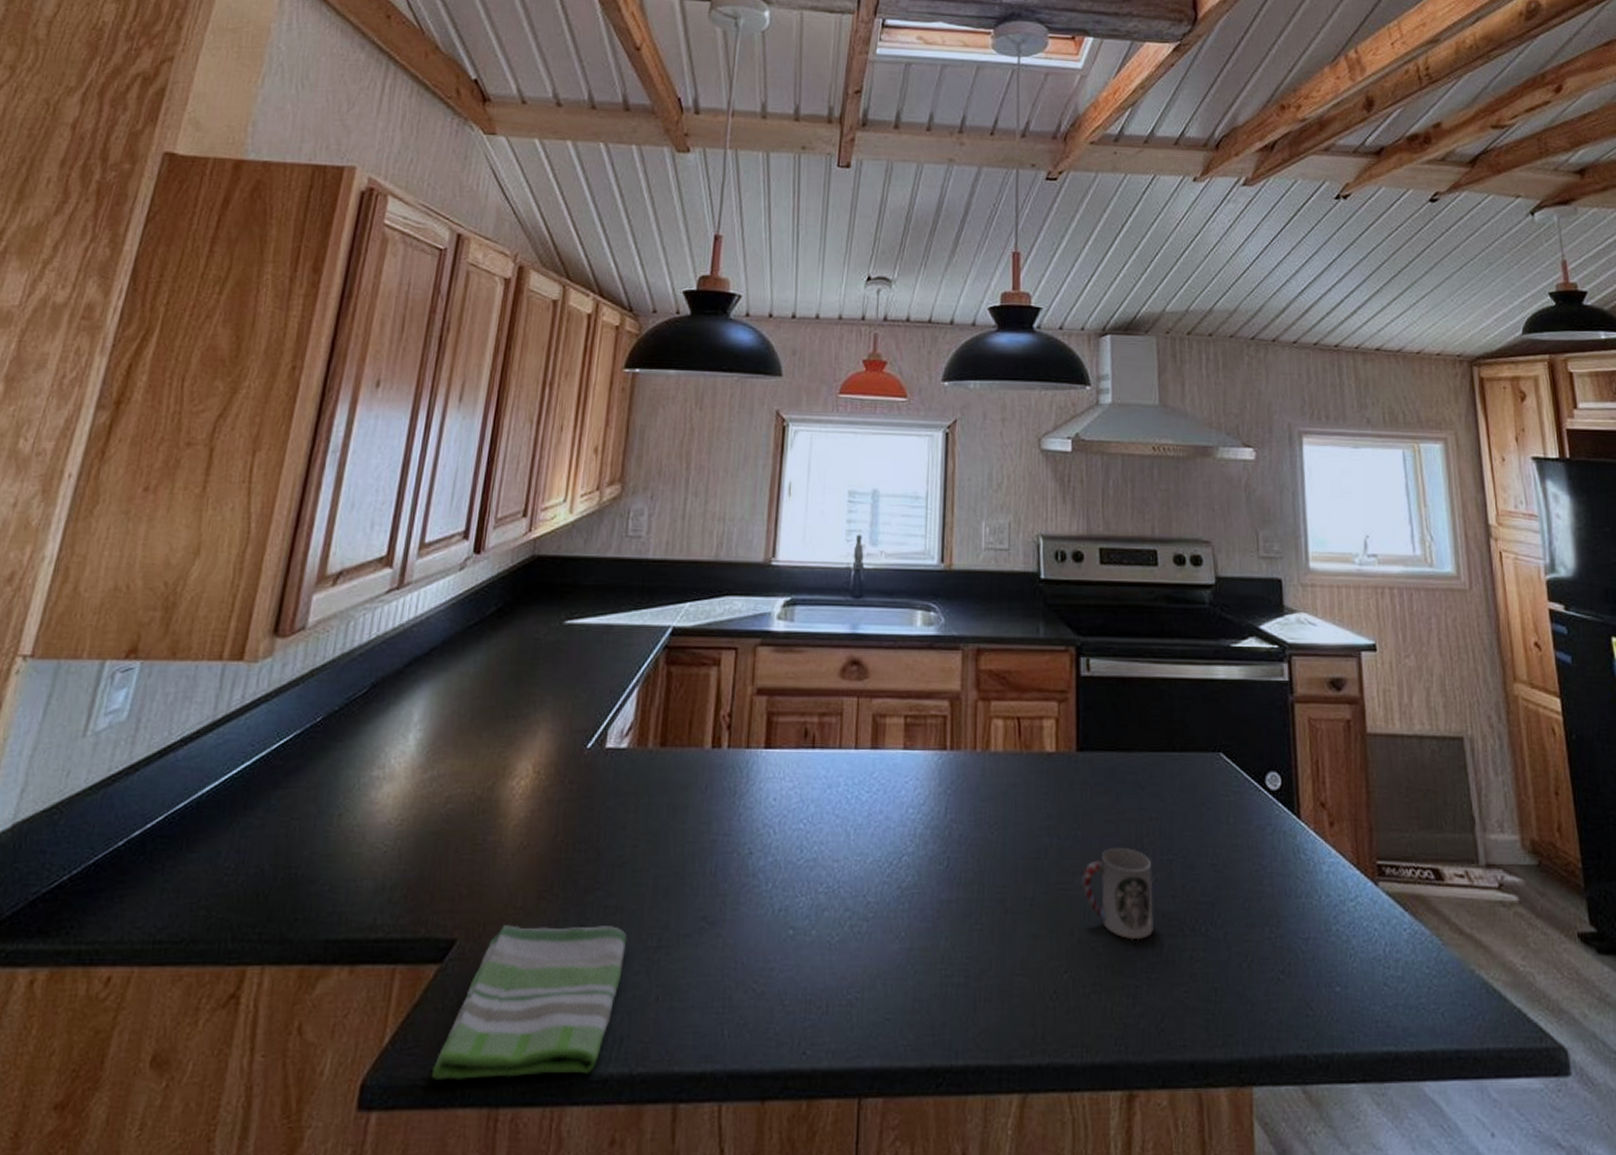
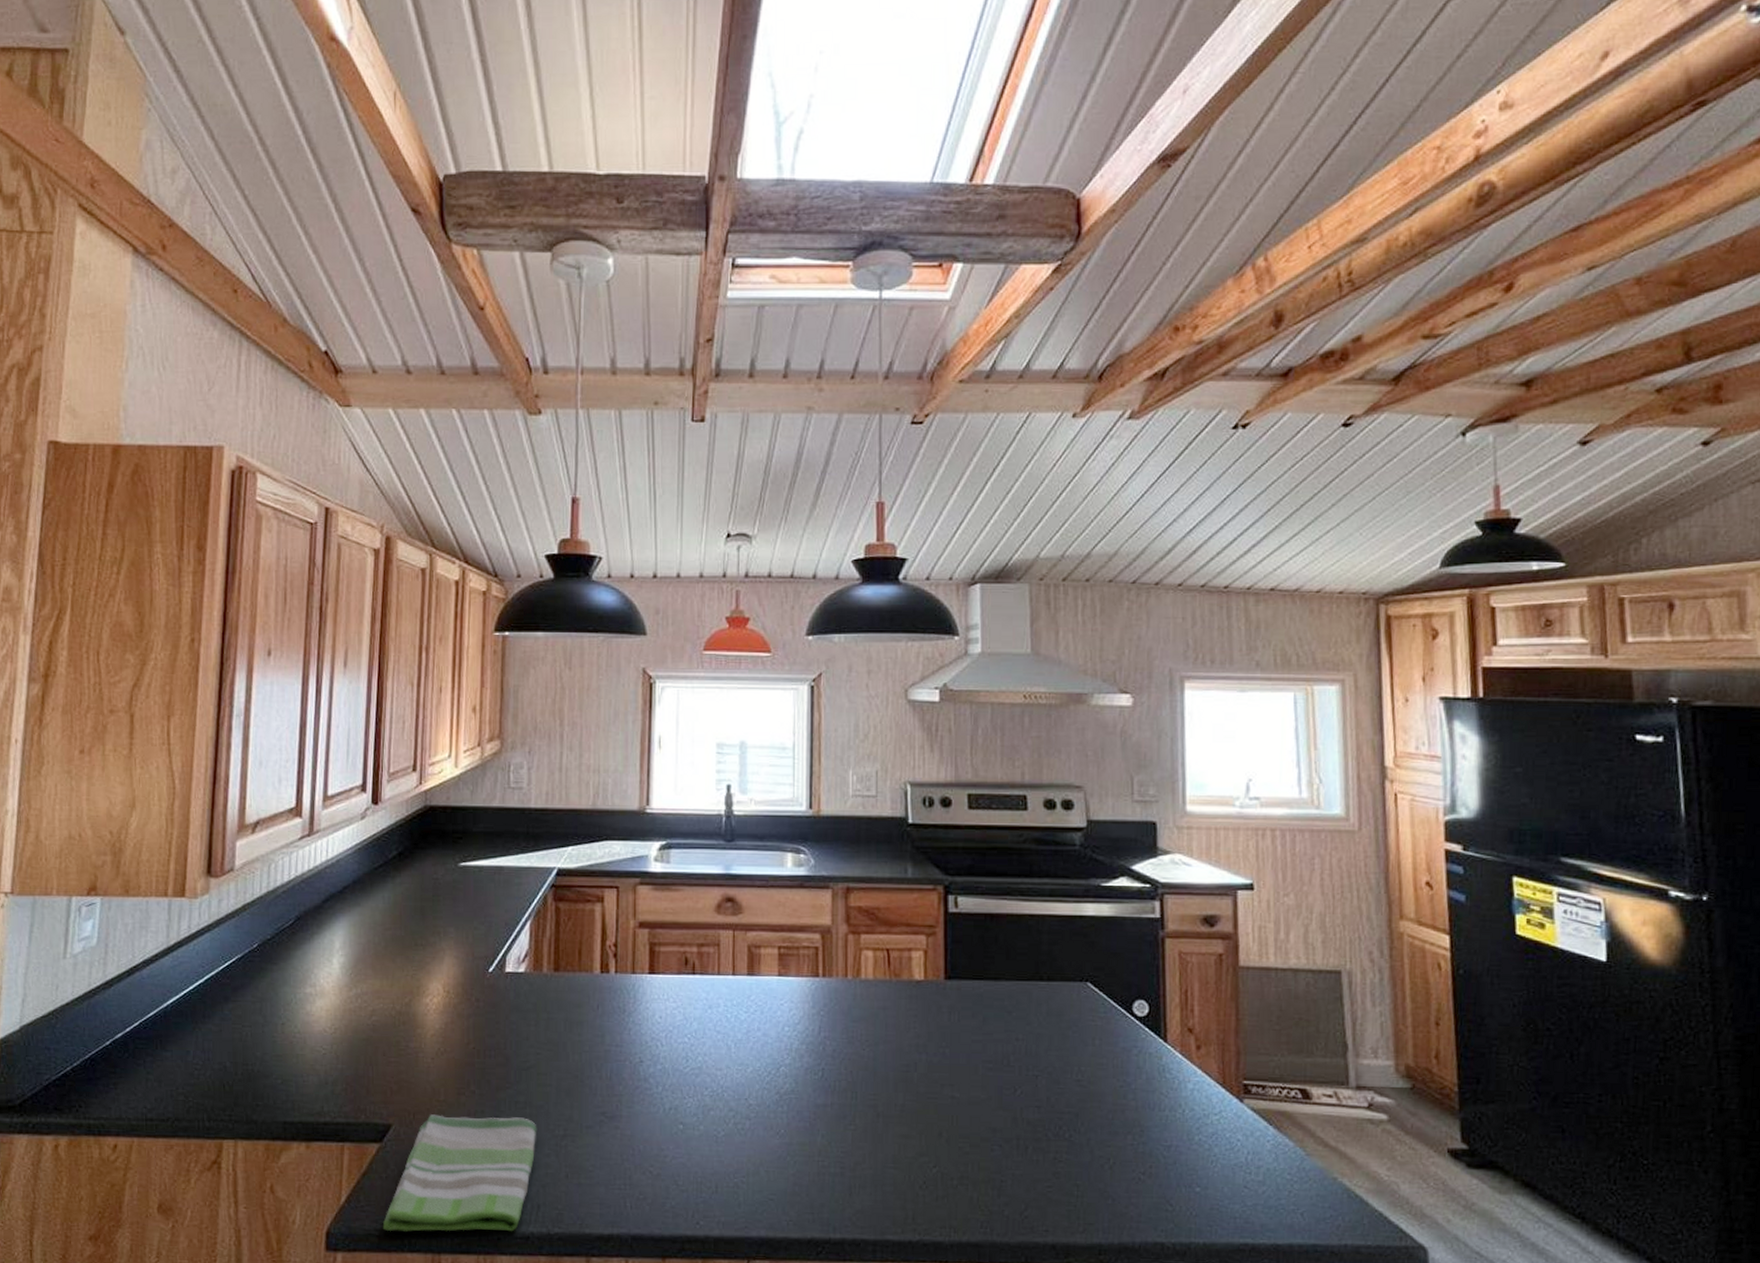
cup: present [1082,848,1153,940] -> none [950,1064,1019,1143]

